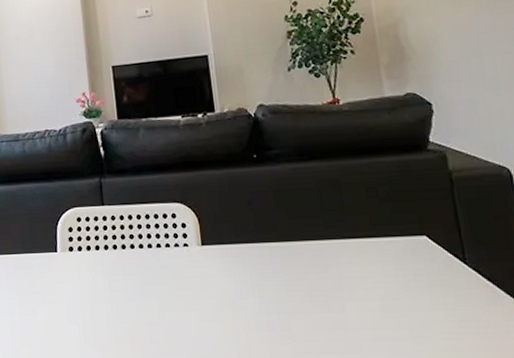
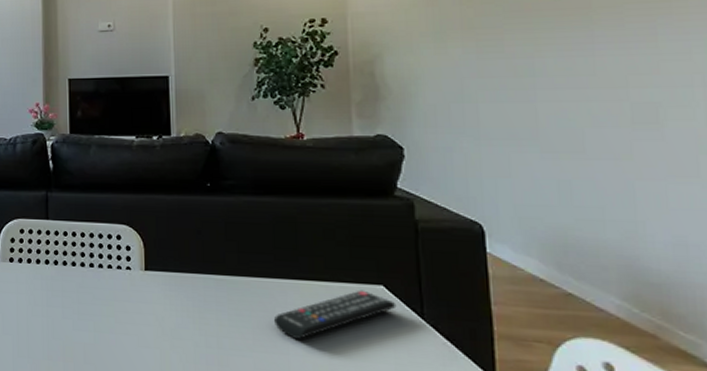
remote control: none [327,242,440,297] -> present [273,290,397,340]

